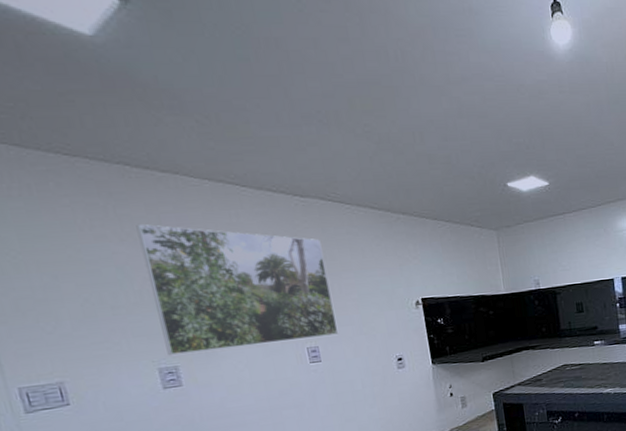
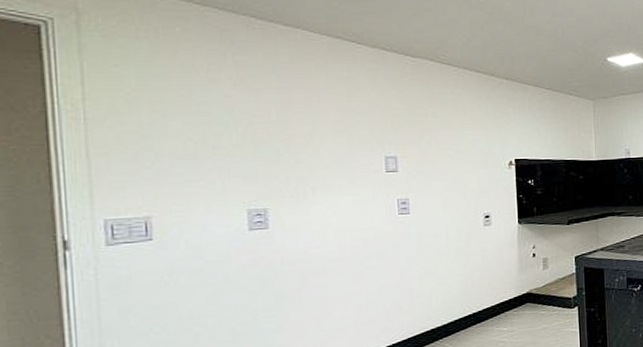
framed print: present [136,223,339,356] -> none [251,70,431,198]

